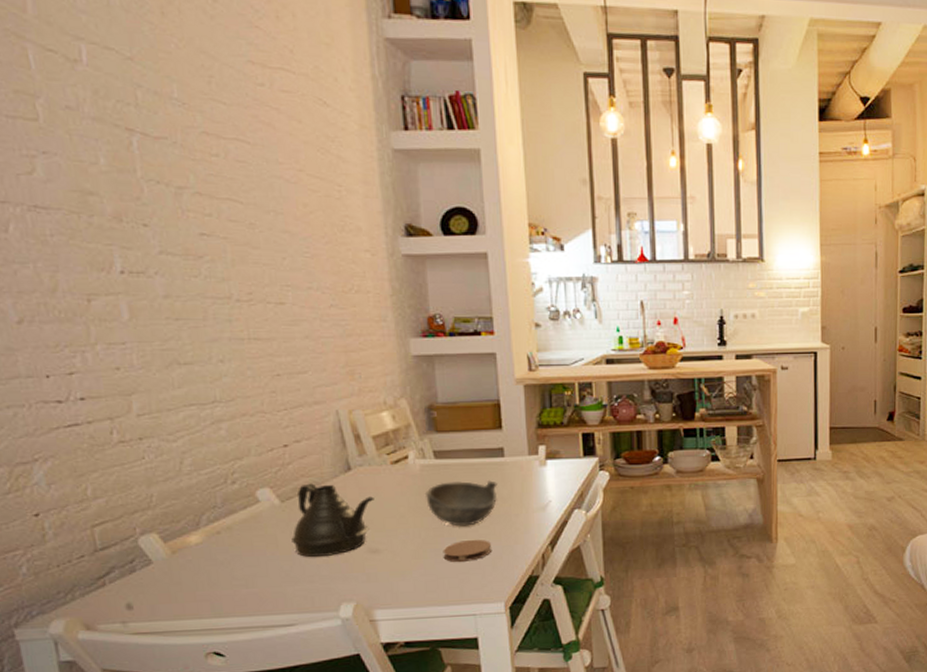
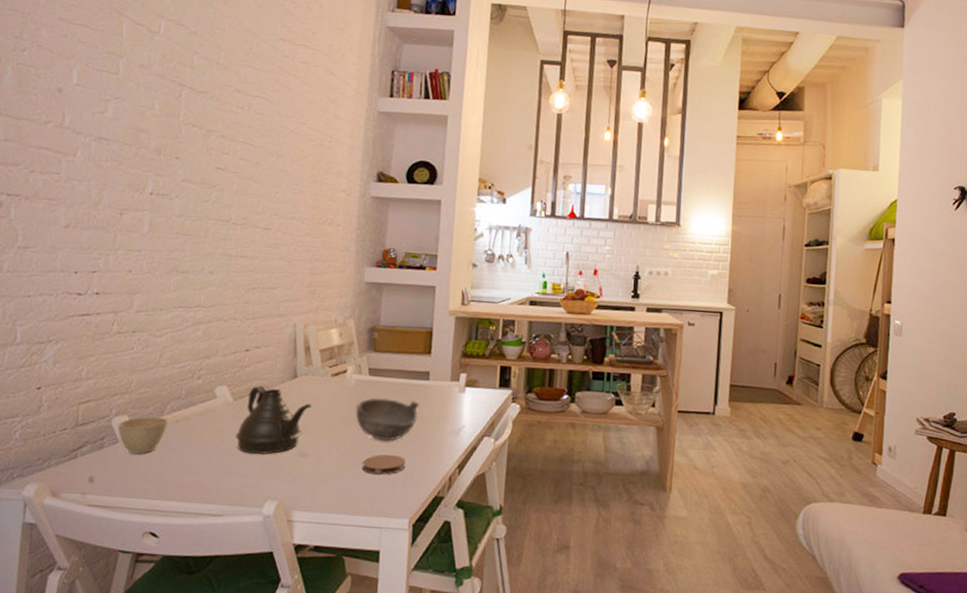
cup: none [146,530,208,574] -> present [117,416,169,455]

